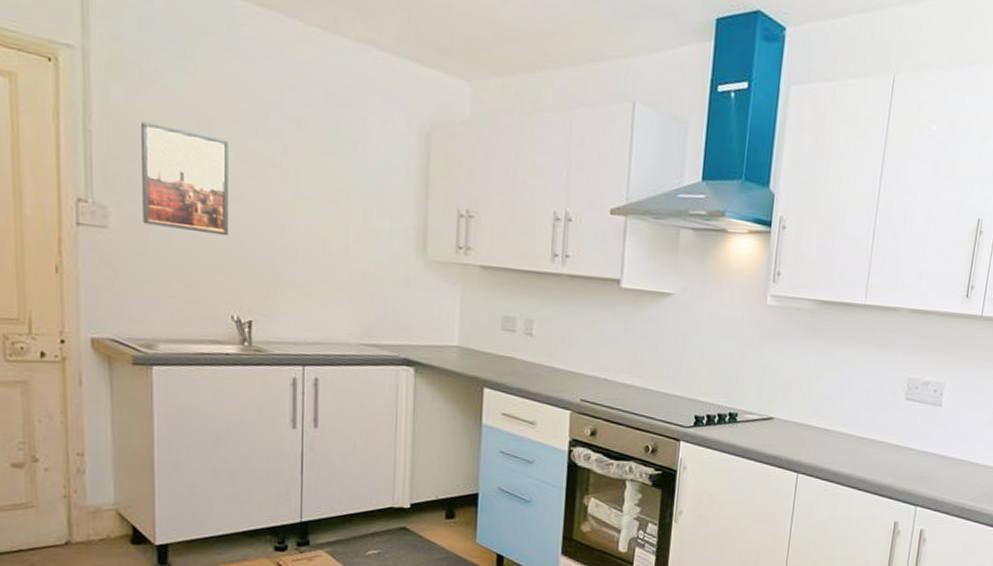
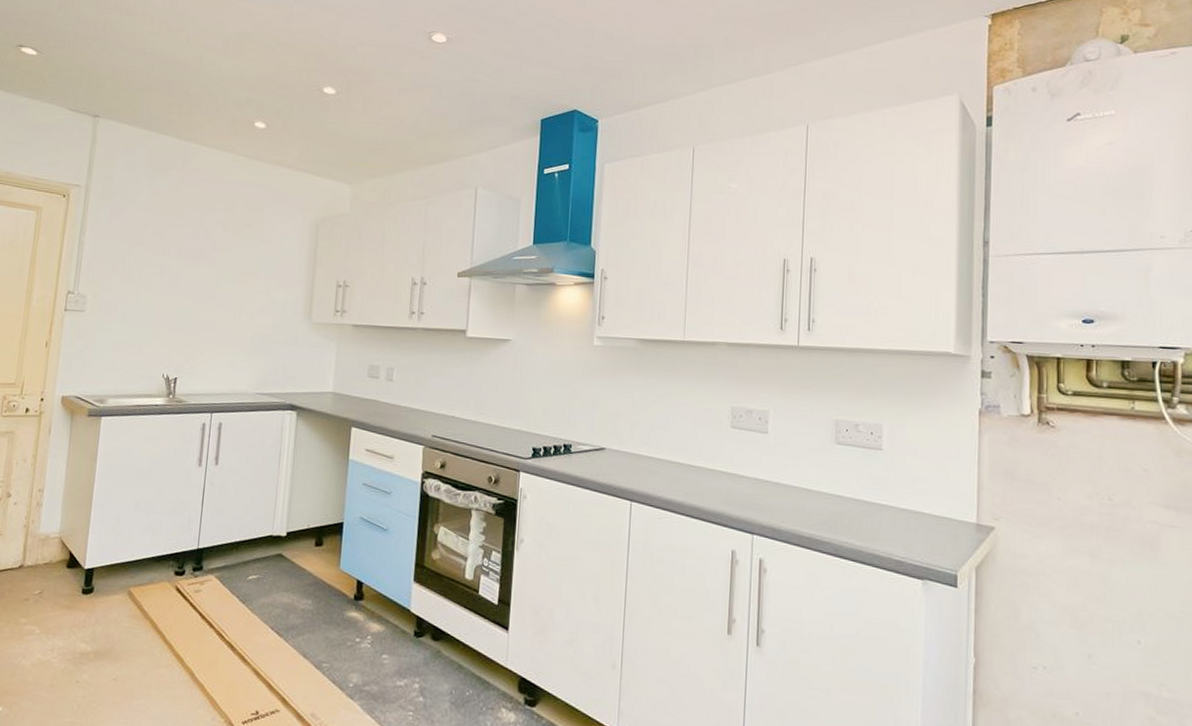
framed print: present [141,121,228,236] -> none [109,233,174,313]

